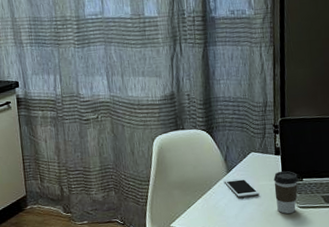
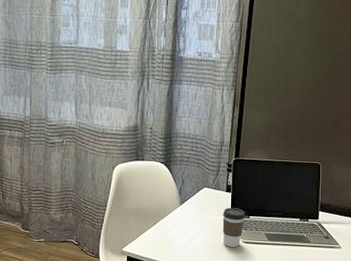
cell phone: present [223,177,260,198] -> none [176,210,208,229]

